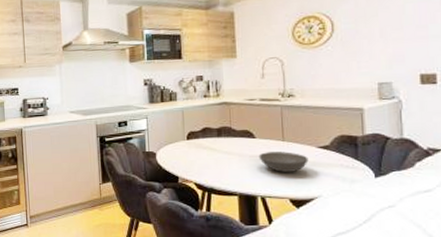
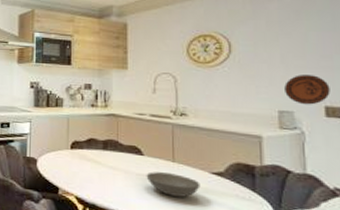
decorative plate: none [383,46,425,75] -> present [284,75,330,105]

